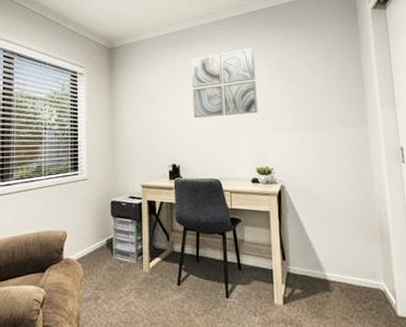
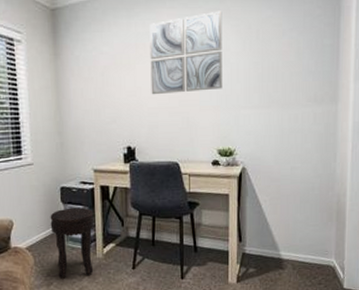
side table: none [100,221,141,293] -> present [50,207,94,279]

